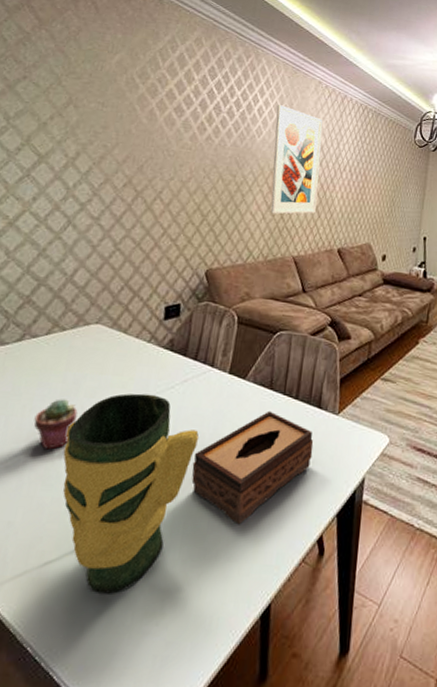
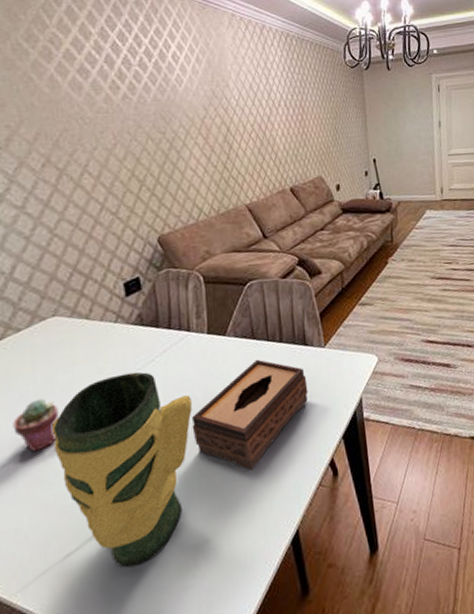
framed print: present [270,104,323,214] -> none [191,47,260,165]

